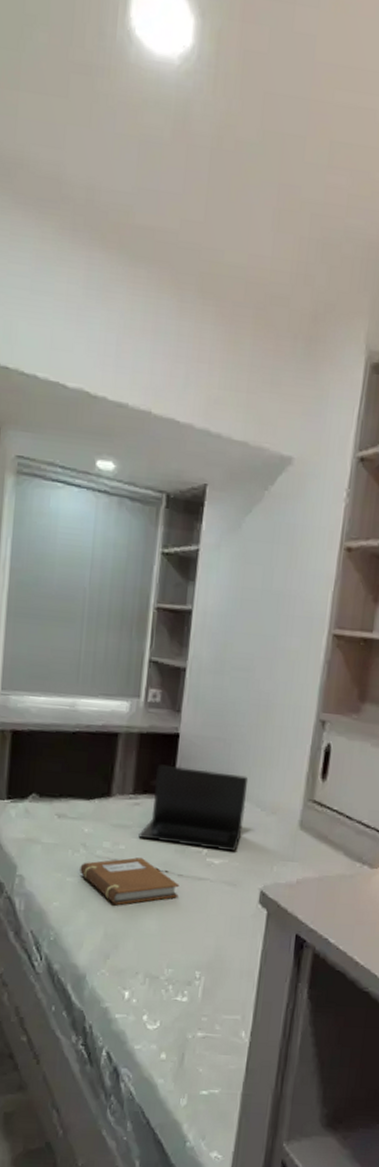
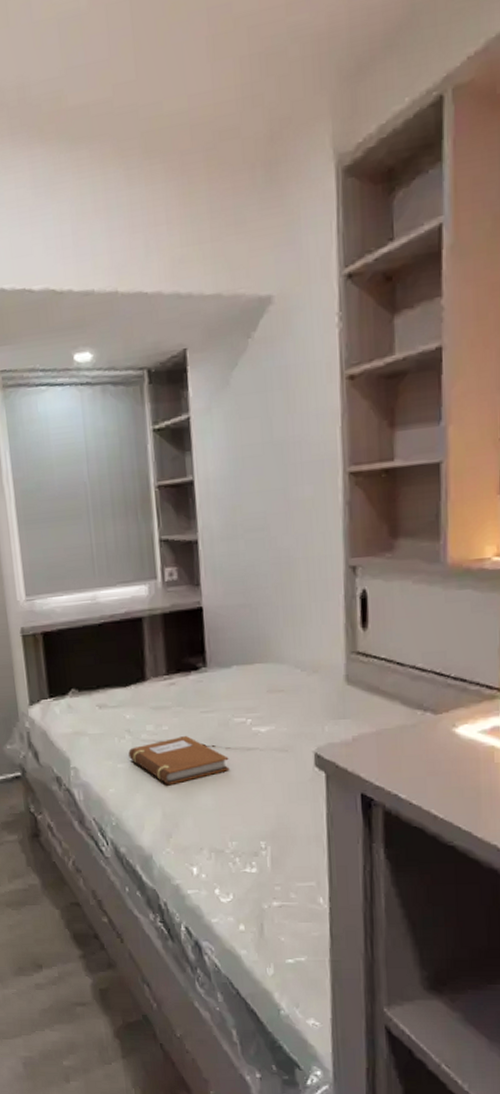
laptop: present [138,764,249,852] -> none [179,638,285,718]

